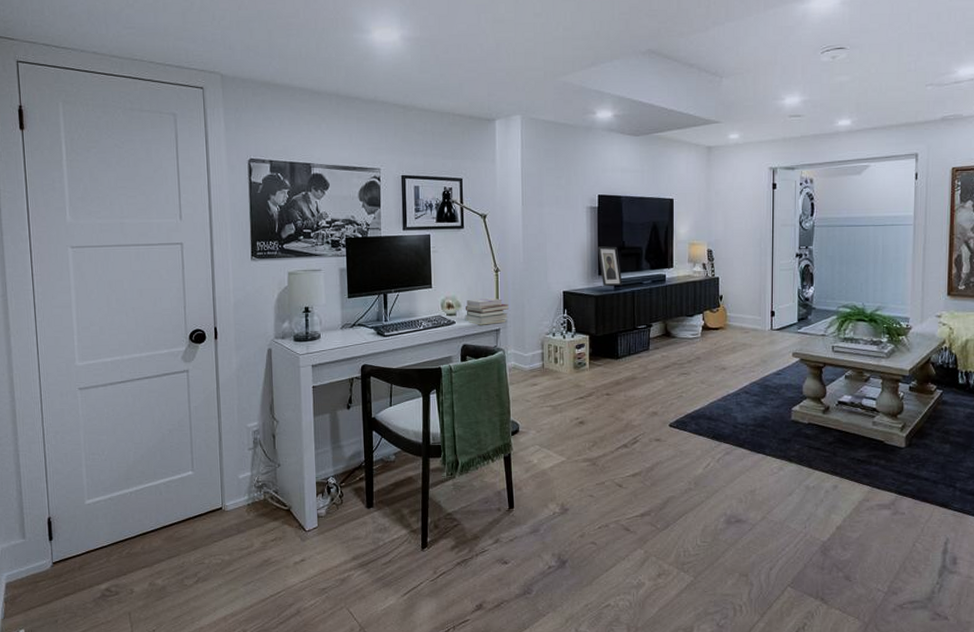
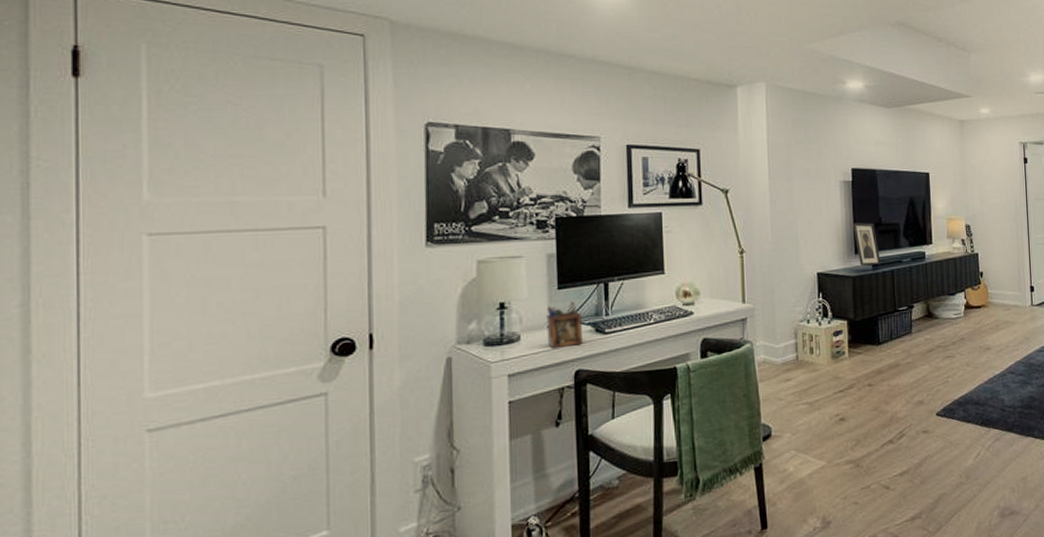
desk organizer: none [339,308,367,346] -> present [546,301,582,349]
books: present [465,297,510,325] -> none [705,282,757,315]

